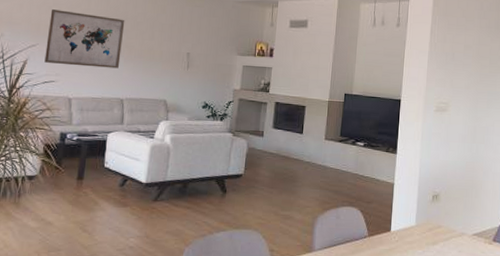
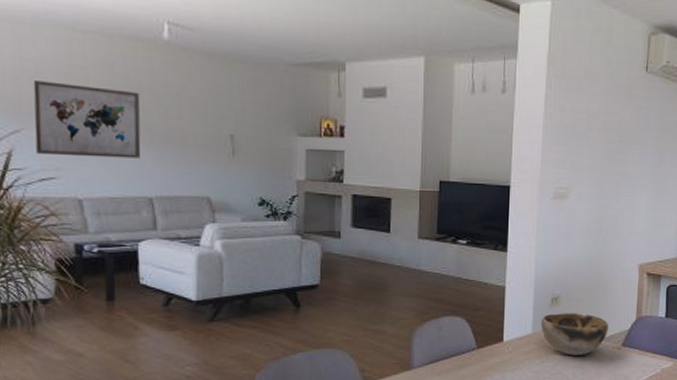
decorative bowl: none [423,209,481,248] -> present [541,313,609,355]

